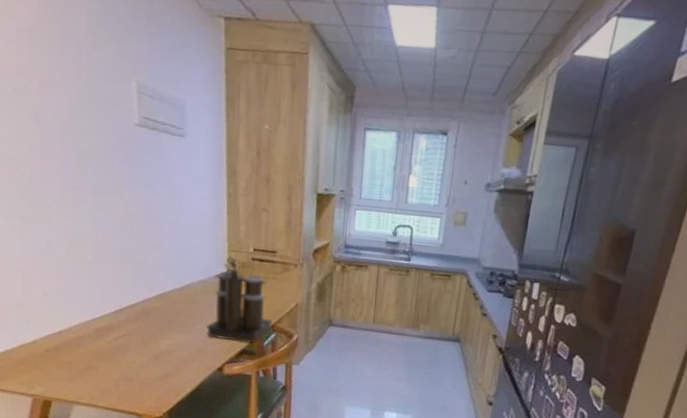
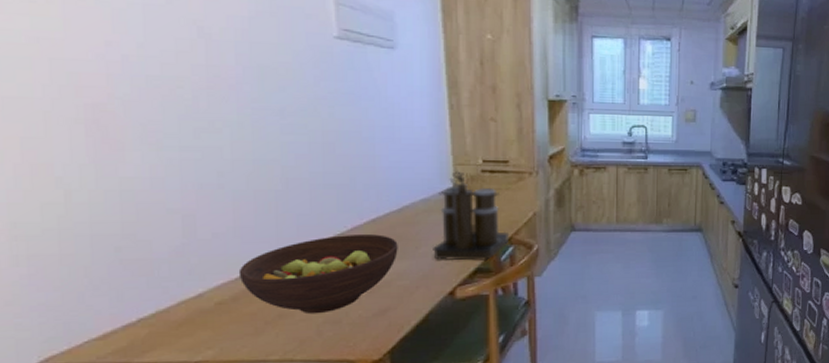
fruit bowl: none [60,305,179,371] -> present [238,234,398,315]

